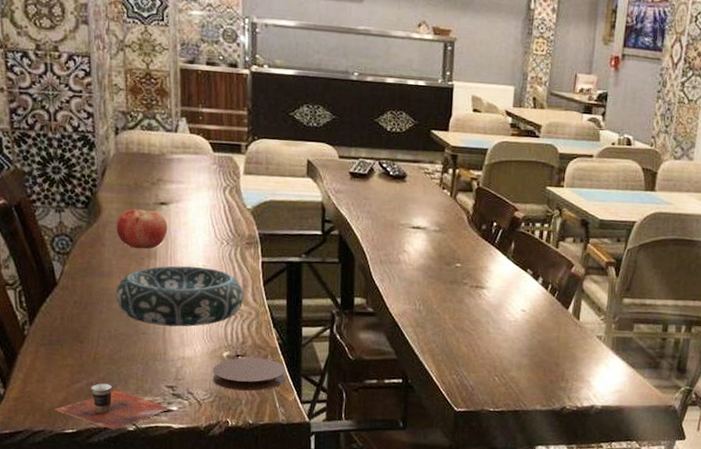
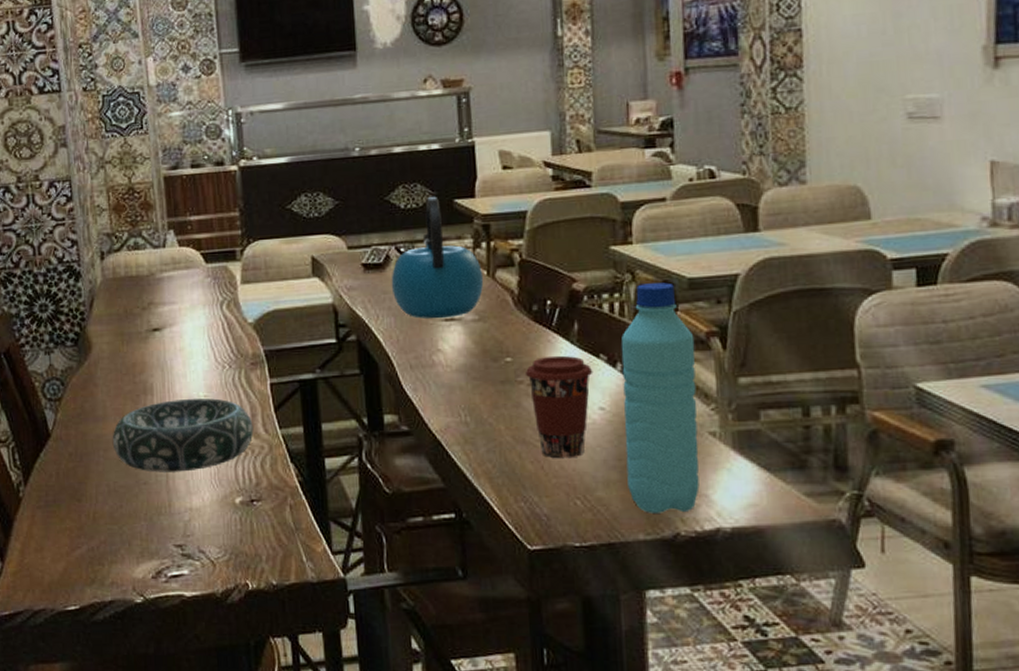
cup: present [54,383,171,430] -> none [54,548,181,603]
fruit: present [116,209,168,249] -> none [108,339,163,385]
coaster: present [212,357,286,391] -> none [225,501,311,544]
kettle: none [372,124,447,226] -> present [391,196,484,319]
coffee cup: none [469,266,521,346] -> present [525,355,593,459]
water bottle: none [534,219,598,392] -> present [621,282,700,513]

